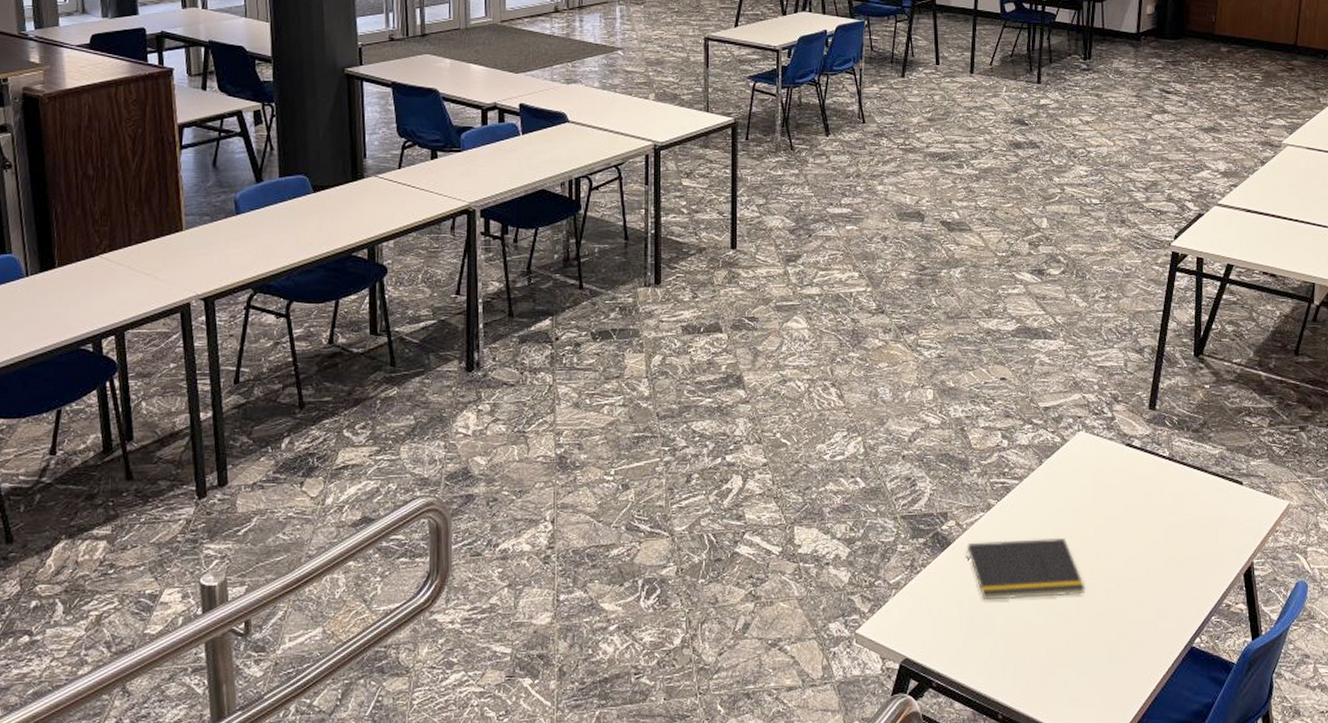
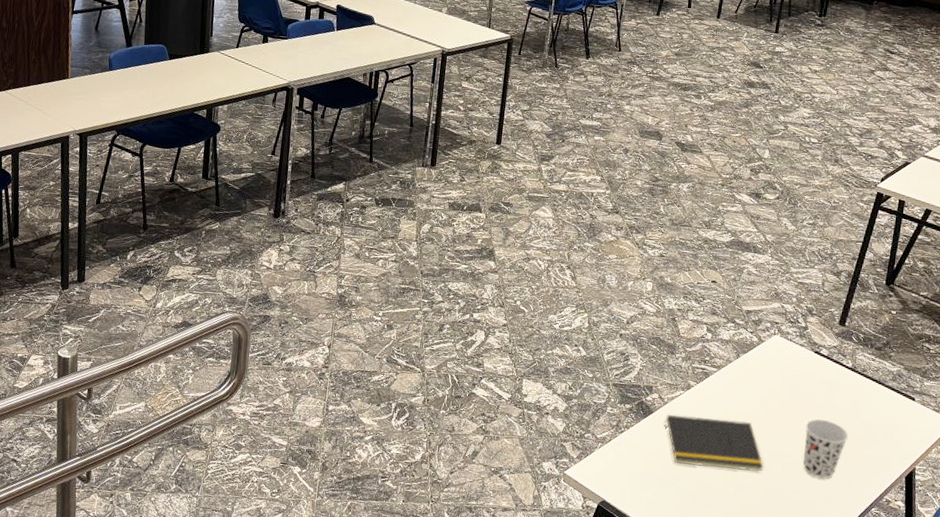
cup: none [1126,521,1176,592] -> present [803,419,849,479]

